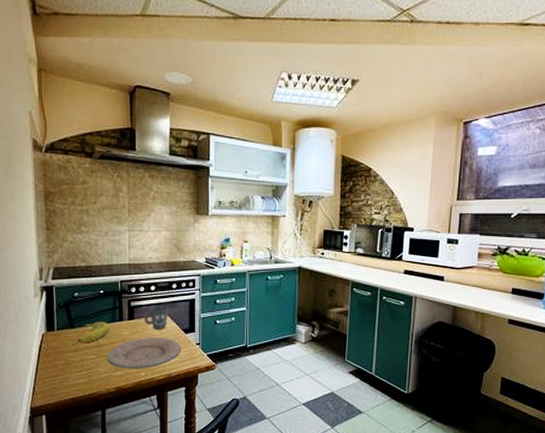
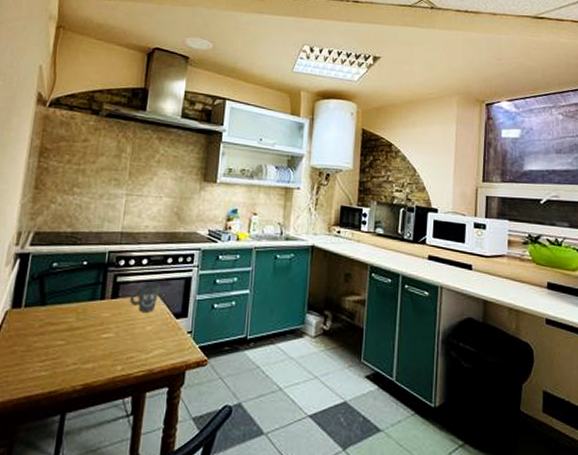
fruit: present [77,322,110,342] -> none [46,299,88,324]
plate: present [107,337,181,369] -> none [78,320,169,361]

